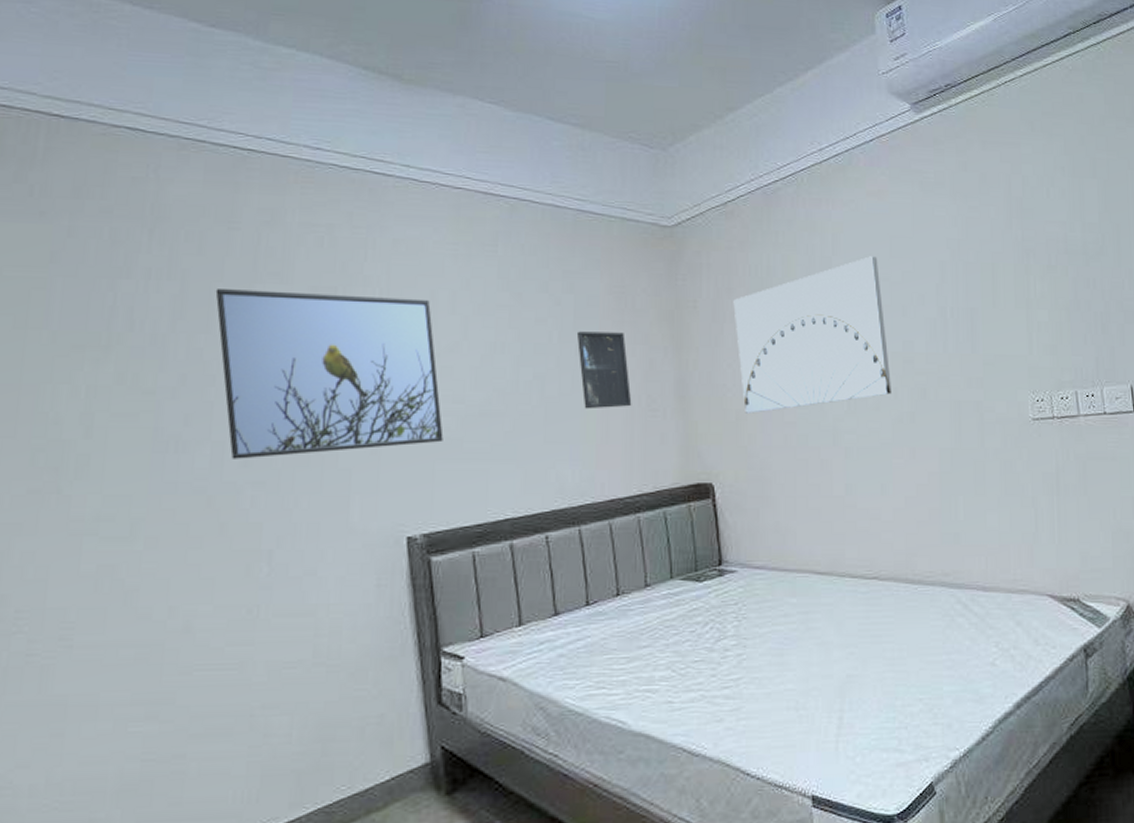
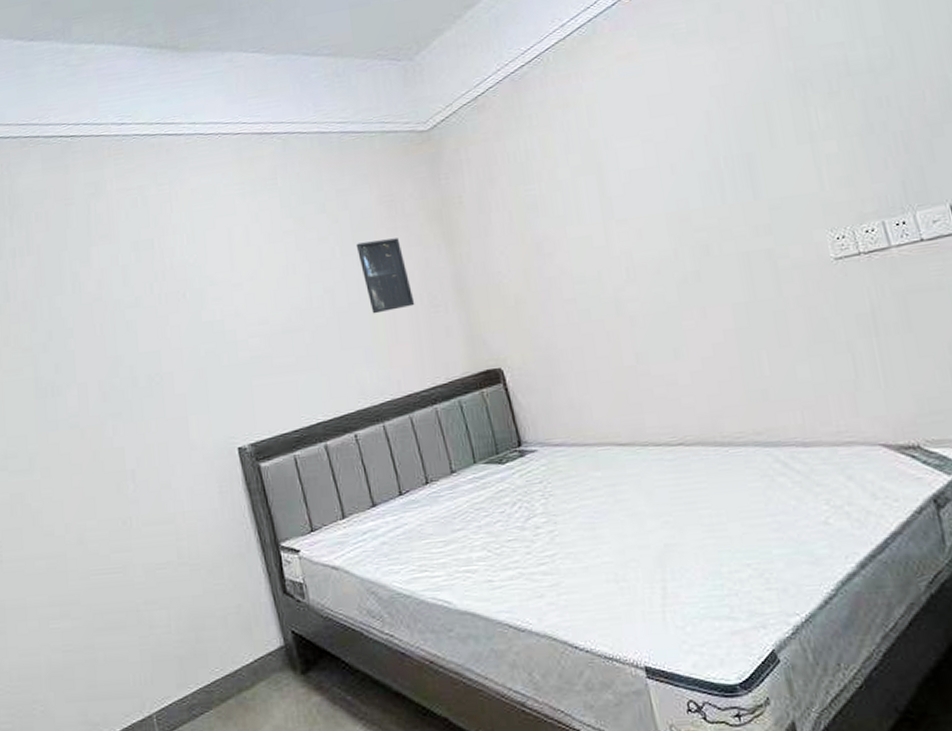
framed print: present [215,289,444,459] -> none [63,237,256,397]
wall art: present [733,256,891,413] -> none [496,120,671,297]

